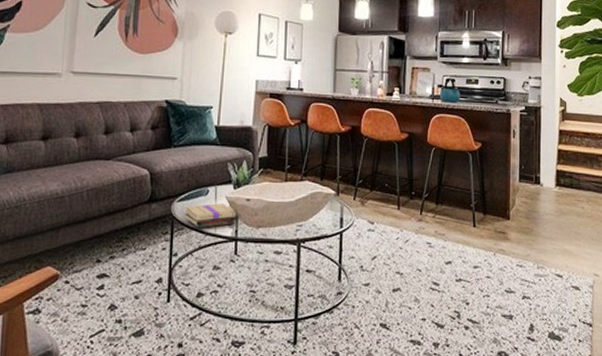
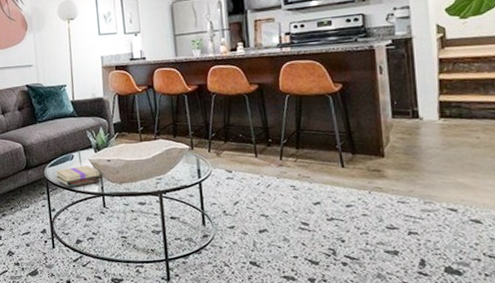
kettle: present [440,78,461,103] -> none [288,24,313,49]

